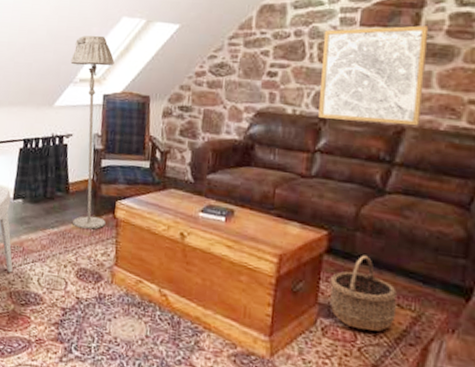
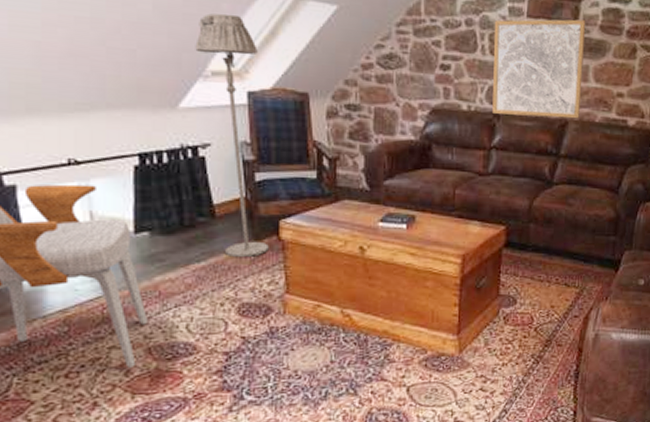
wicker basket: present [330,255,397,332] -> none [509,244,565,312]

